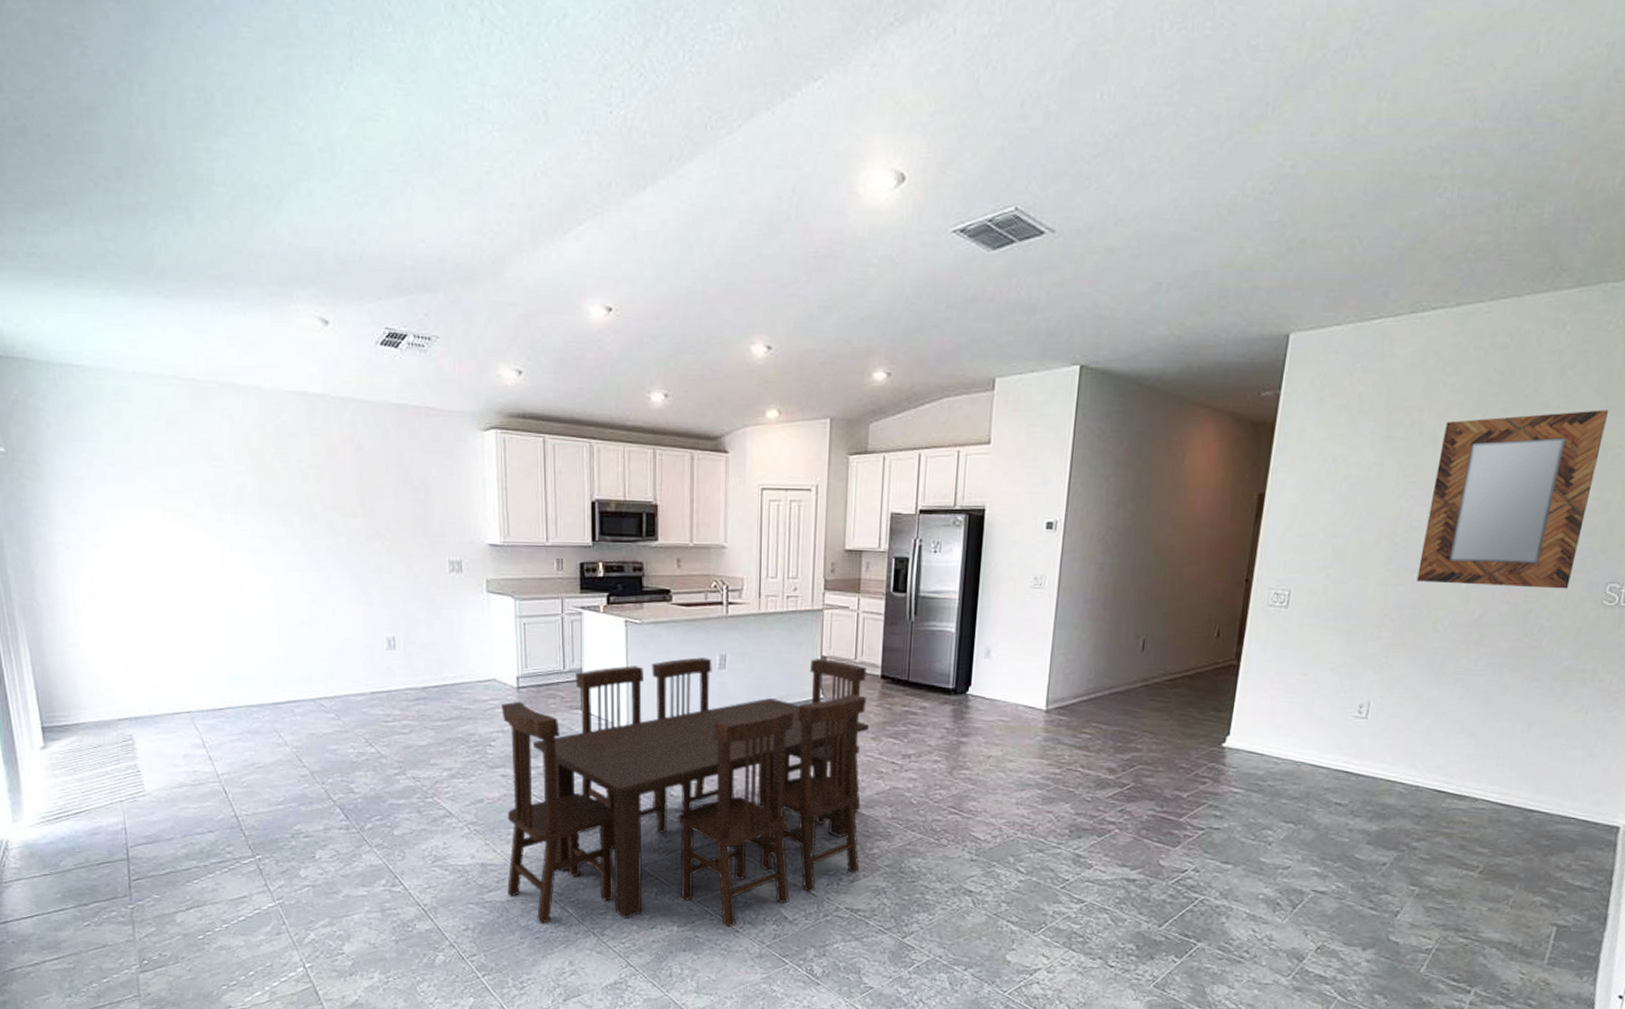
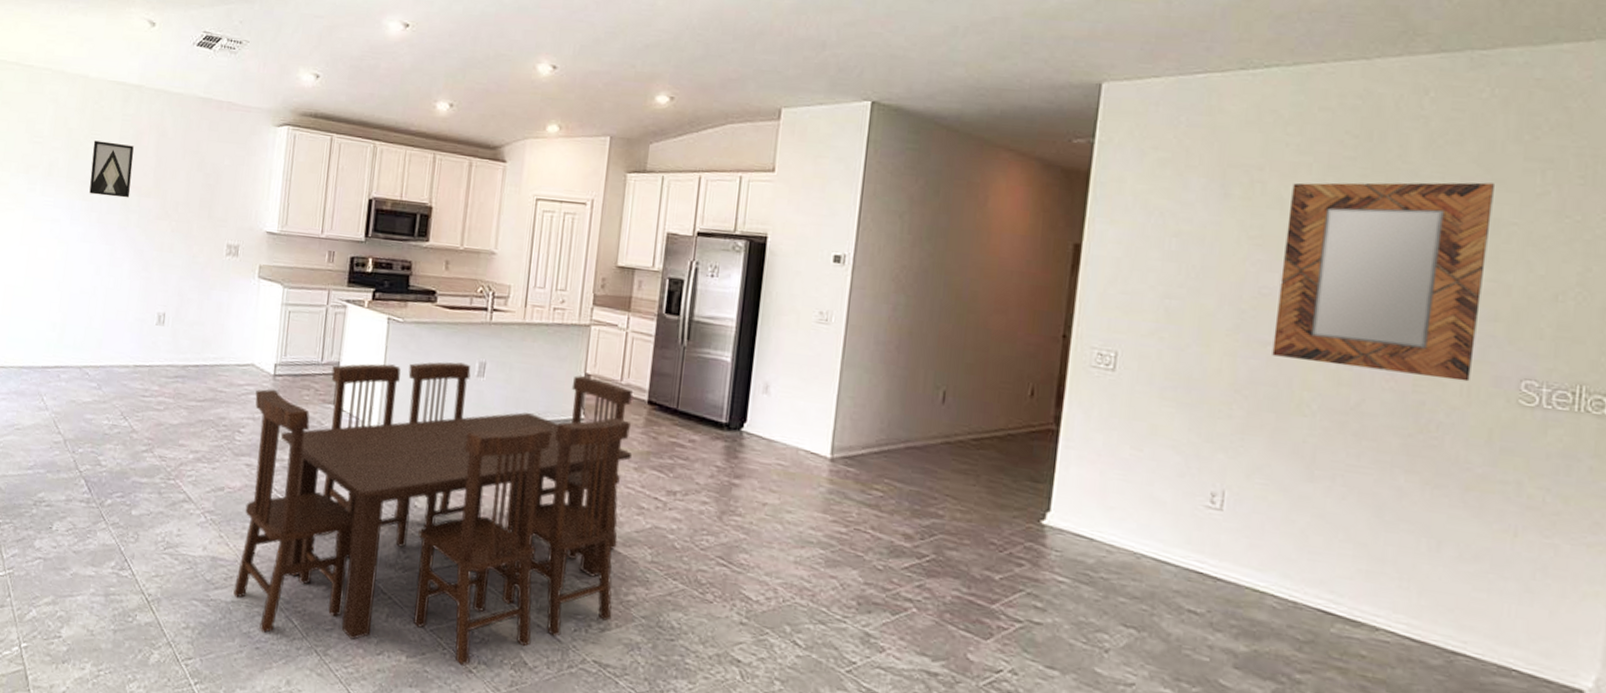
wall art: none [282,460,334,520] -> present [89,140,134,198]

